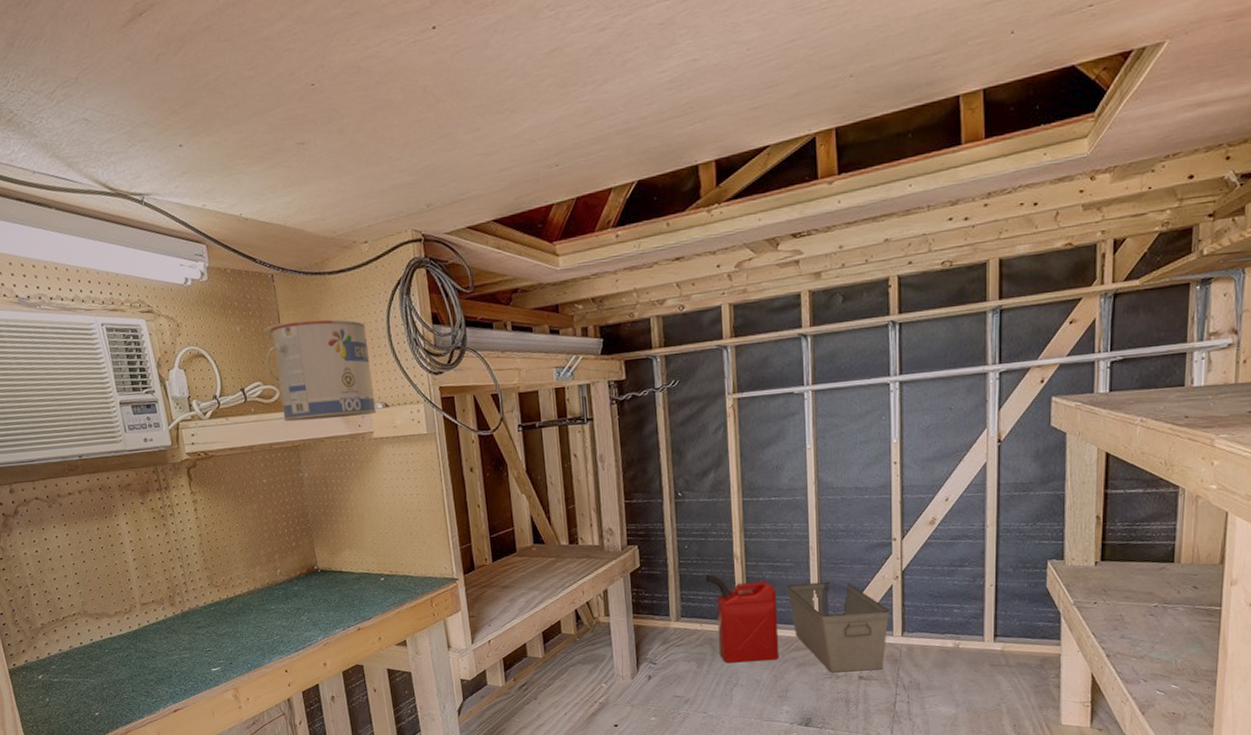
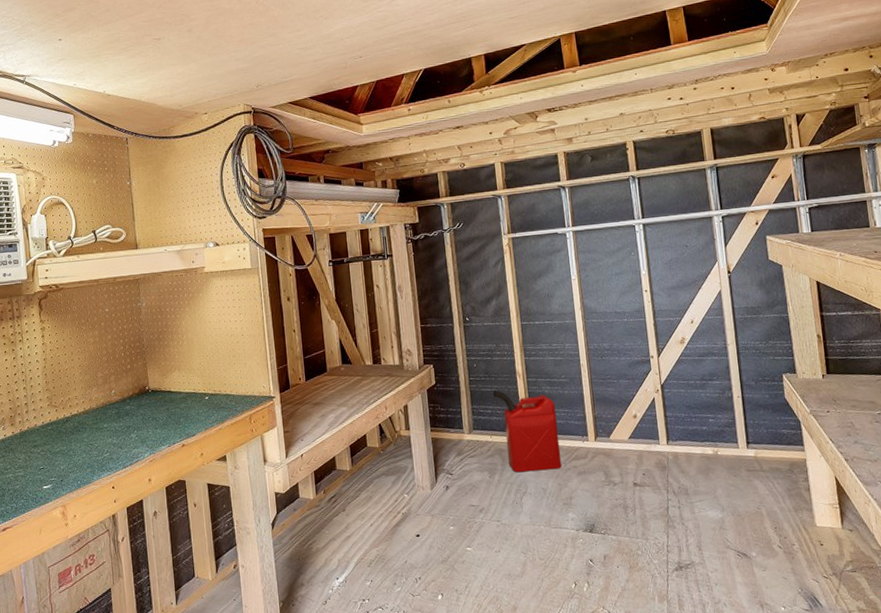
paint can: present [263,319,377,422] -> none [115,174,209,259]
storage bin: present [786,581,890,673] -> none [563,395,656,480]

